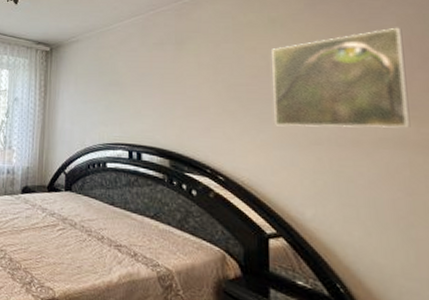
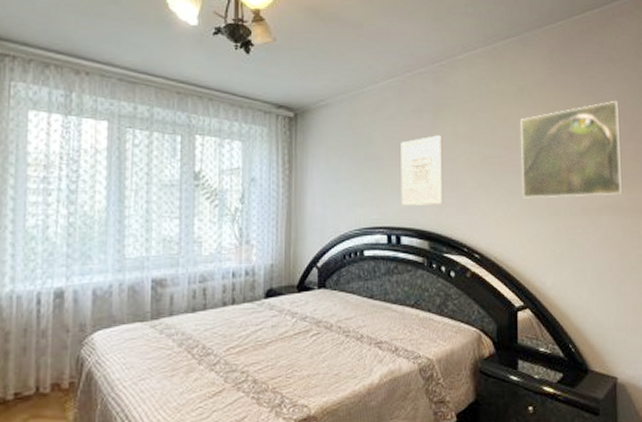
wall art: none [143,65,185,127] -> present [400,135,444,205]

